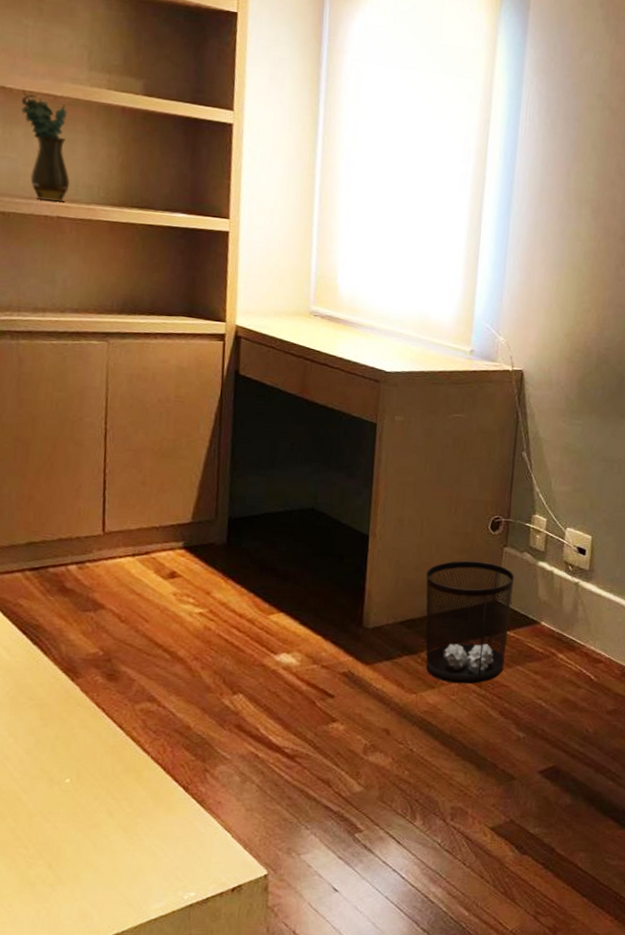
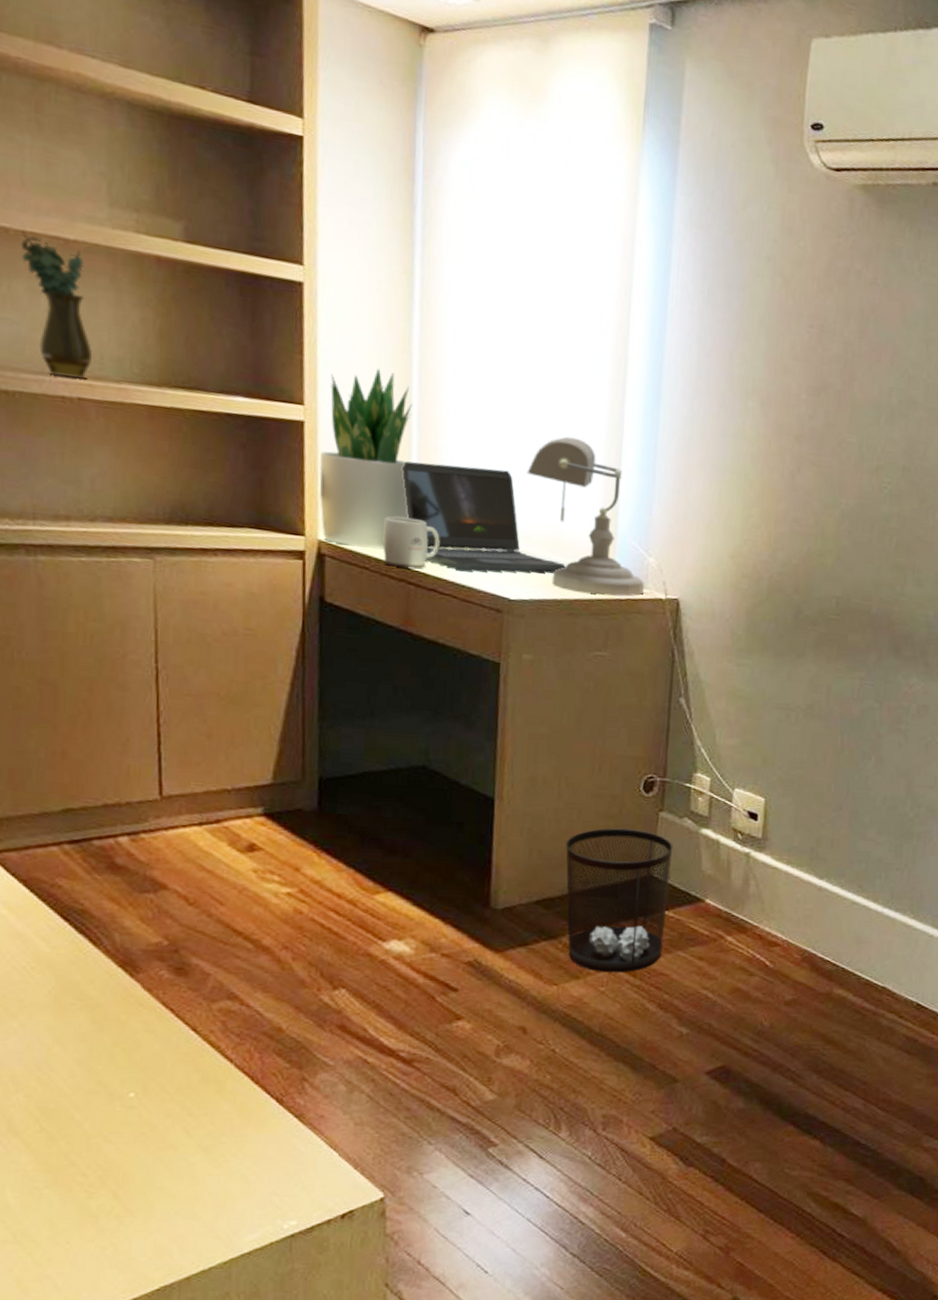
planter: none [238,189,314,331] -> present [319,368,412,548]
mug: none [286,306,332,348] -> present [383,516,440,569]
laptop computer: none [304,262,432,350] -> present [402,461,566,573]
desk lamp: none [402,240,495,369] -> present [526,436,644,597]

